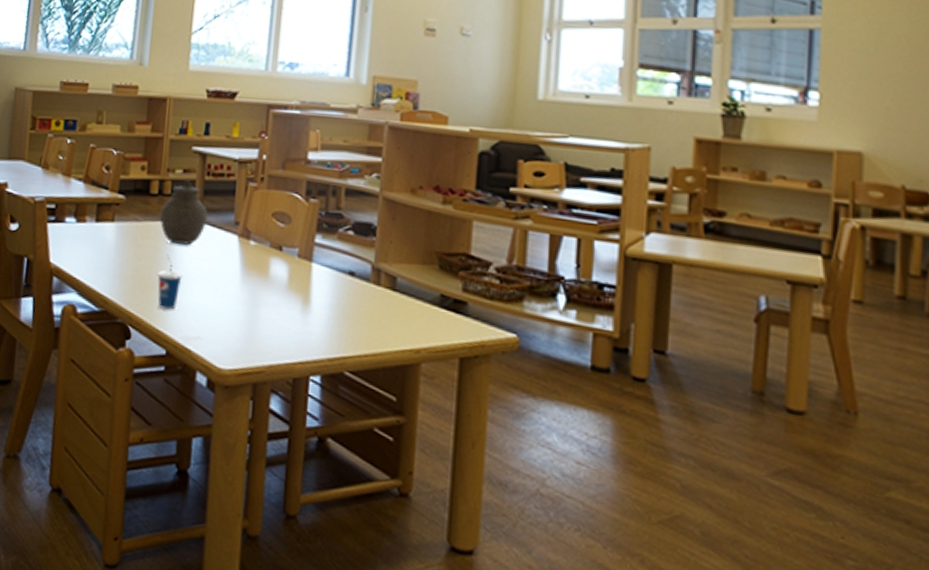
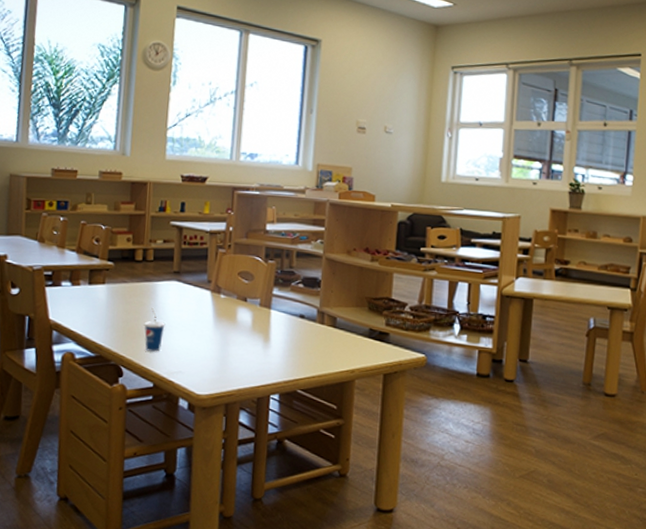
jar: present [160,180,208,246] -> none [144,248,185,301]

